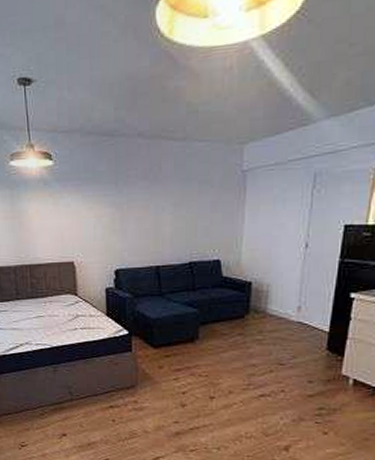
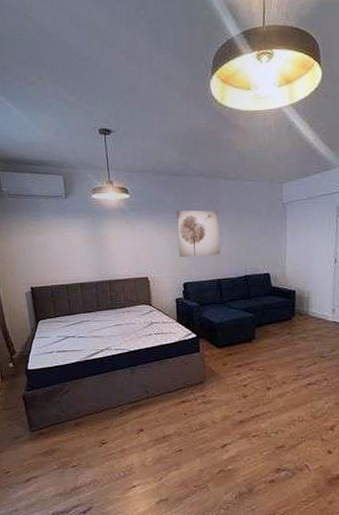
wall art: none [108,179,160,239] -> present [176,210,220,258]

